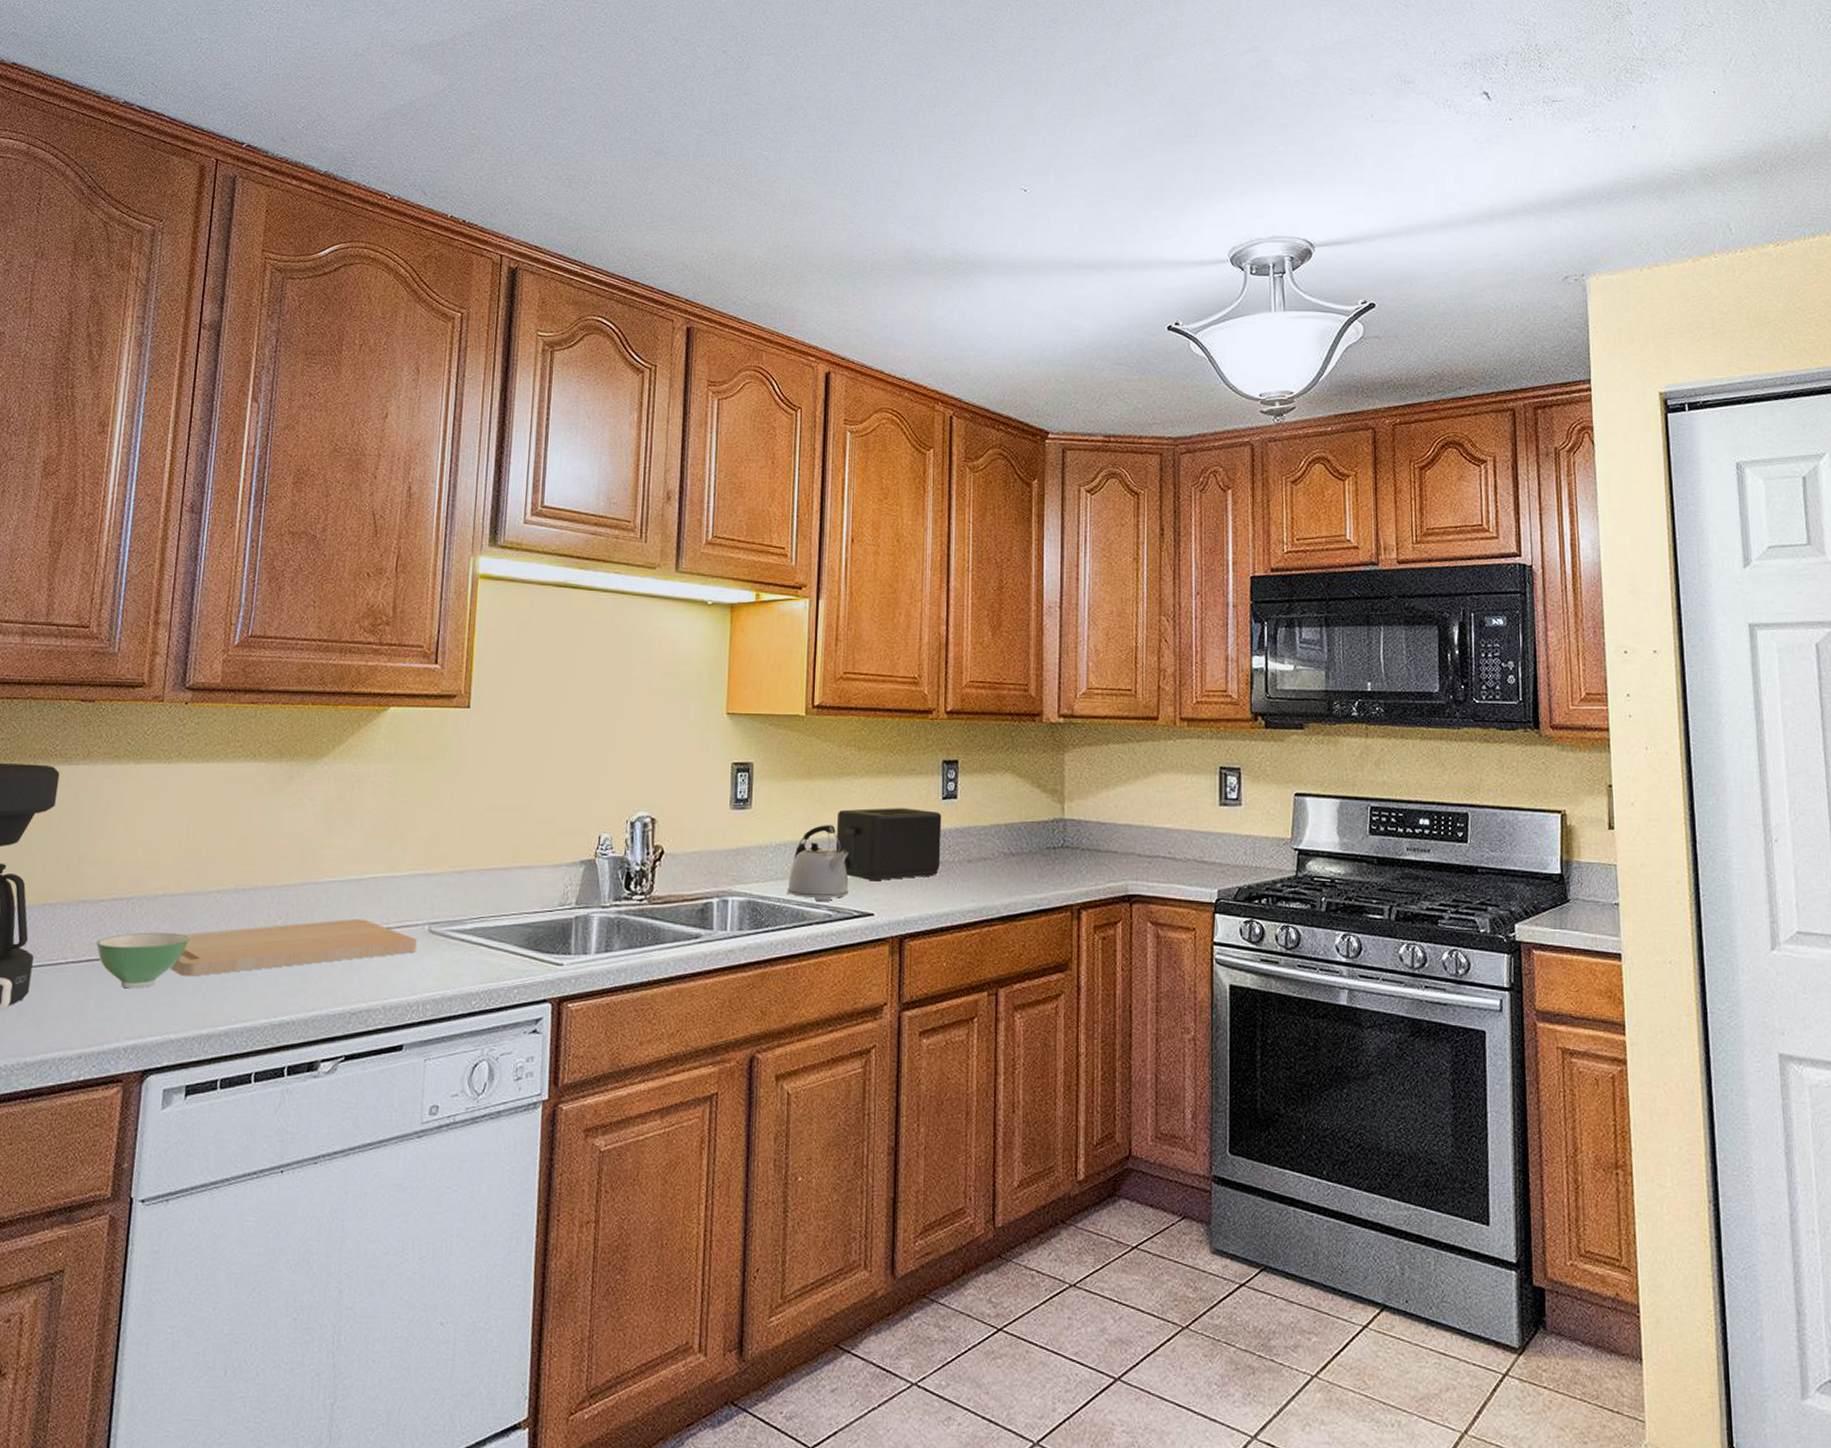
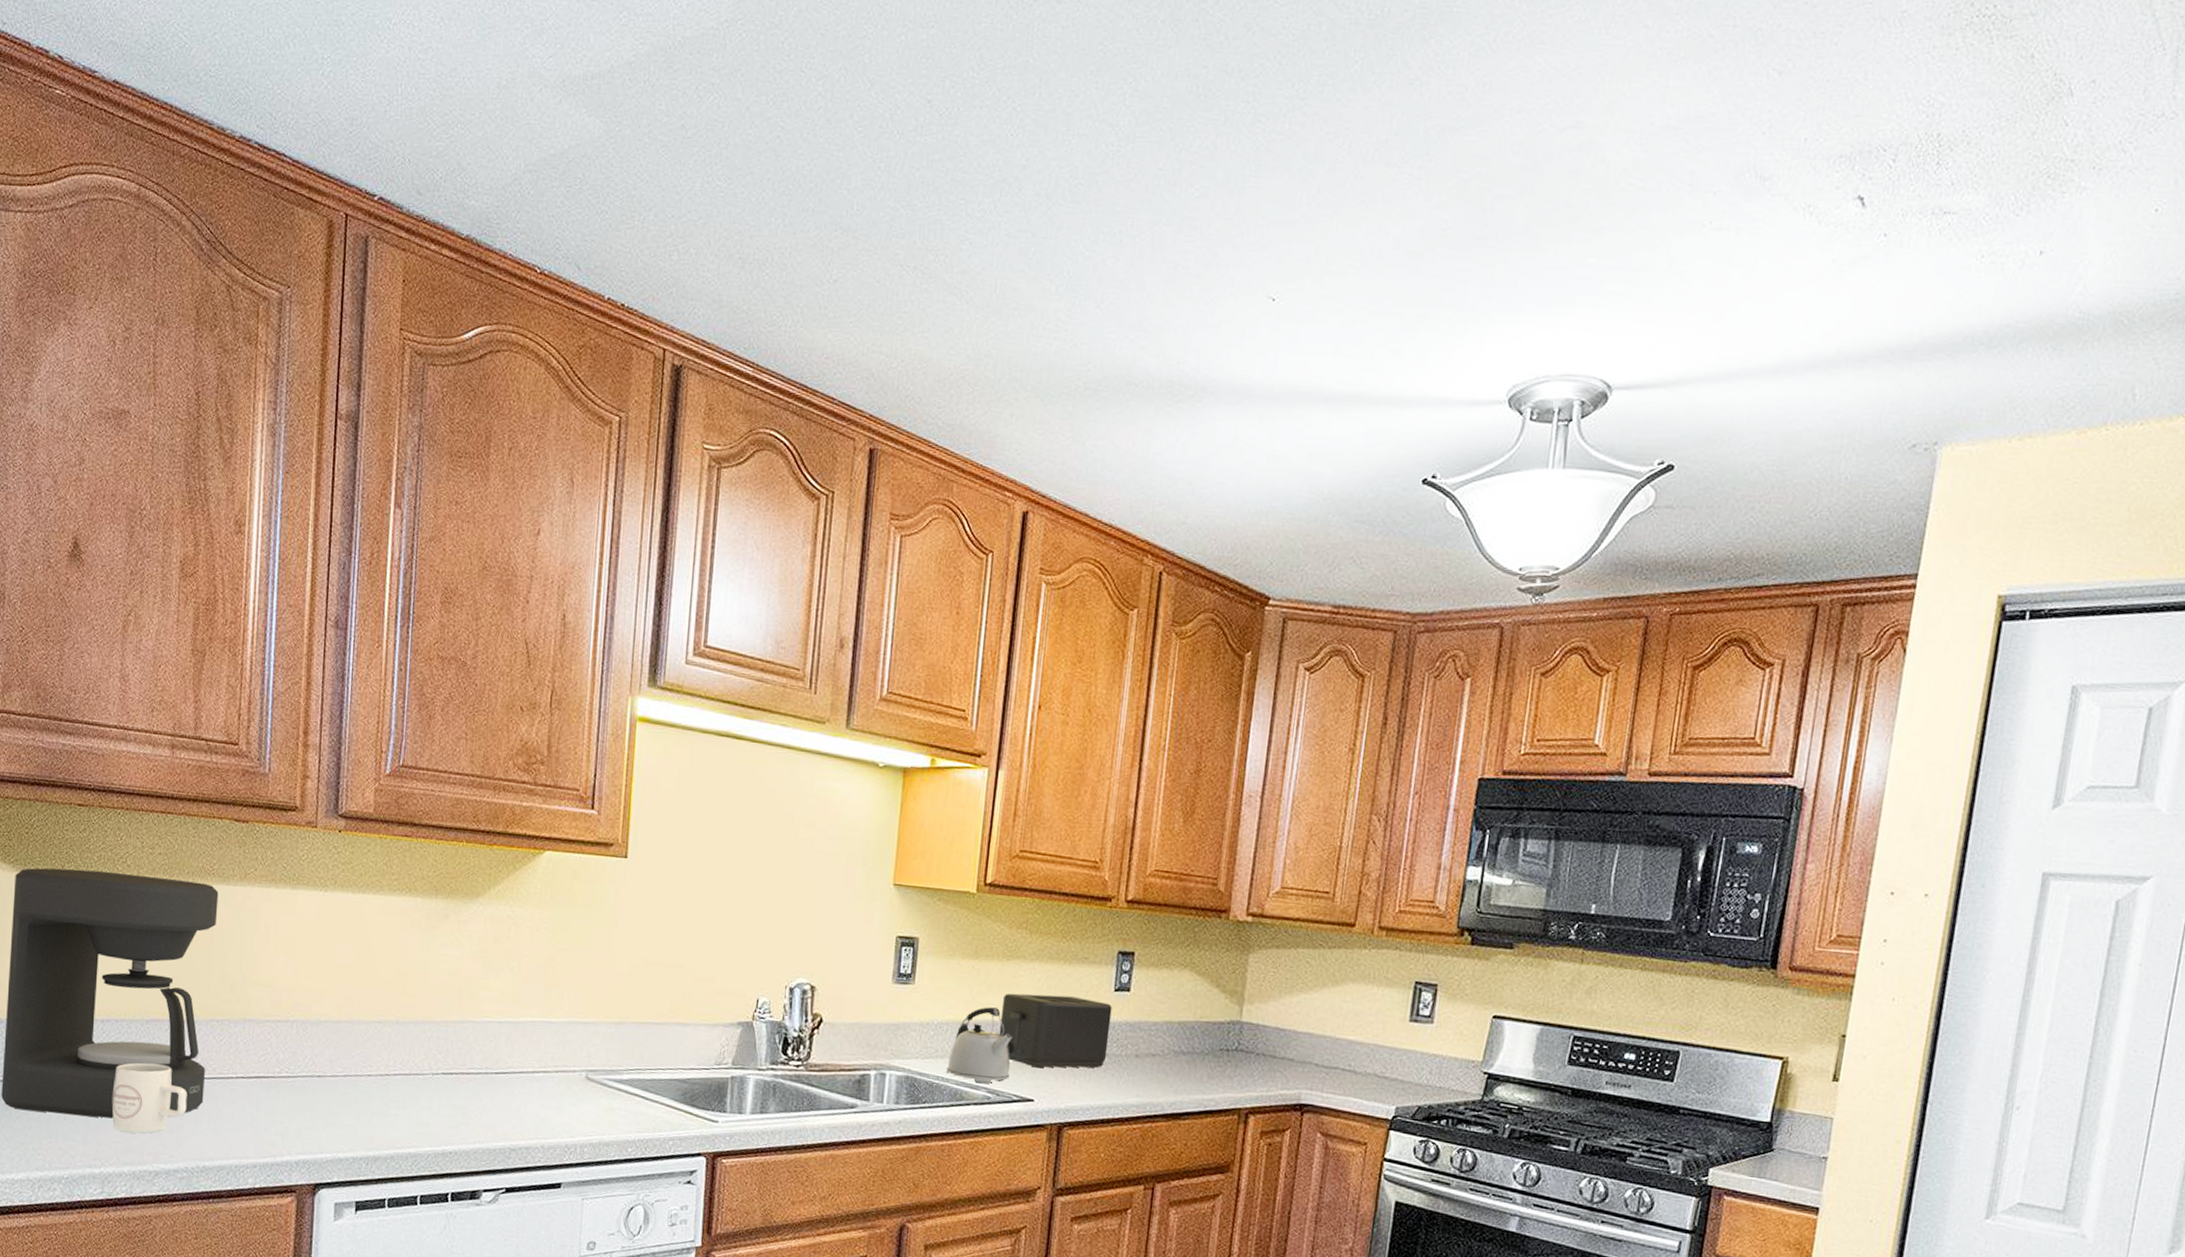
bowl: present [96,932,190,989] -> none [264,1055,354,1108]
cutting board: present [170,918,417,977] -> none [335,1059,575,1102]

